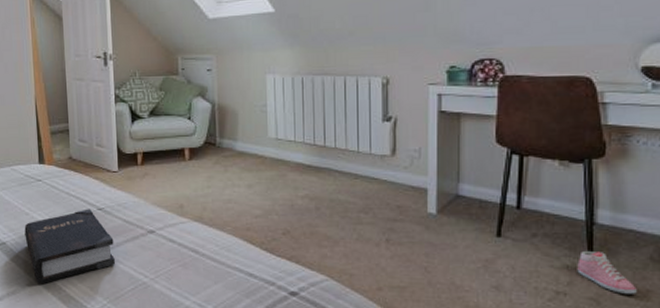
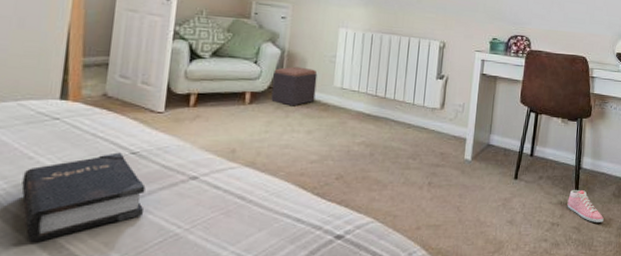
footstool: none [208,119,251,160] -> present [271,66,318,106]

